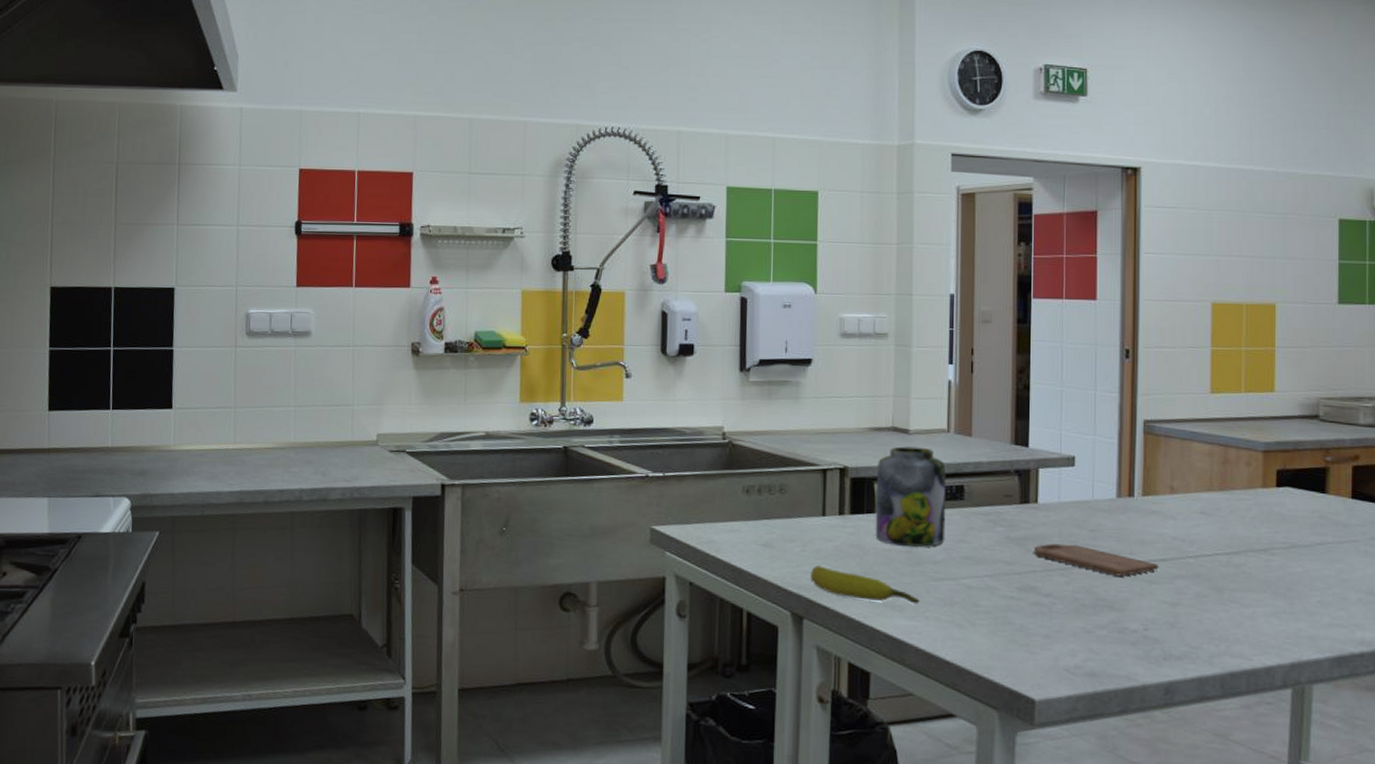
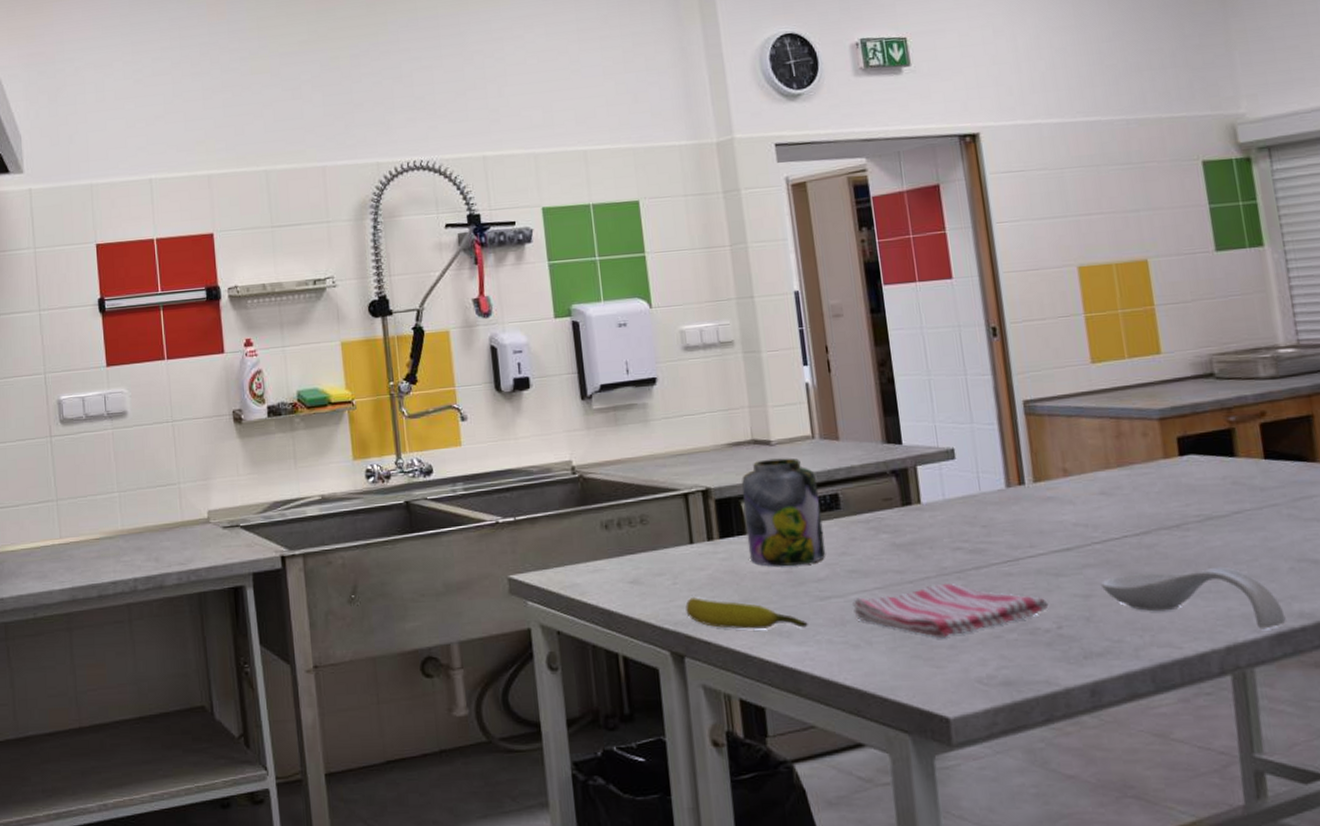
dish towel: none [963,578,1139,628] -> present [853,583,1049,639]
cutting board: present [1034,543,1159,577] -> none [924,543,1064,573]
spoon rest: none [1188,589,1348,652] -> present [1100,566,1286,629]

